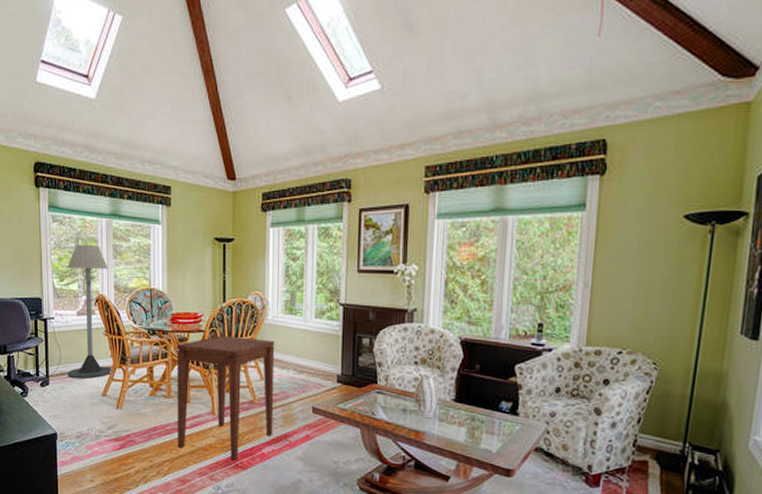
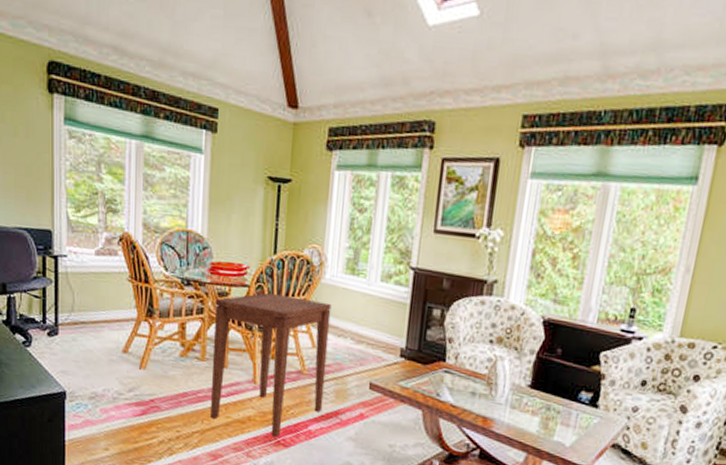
floor lamp: present [67,244,113,379] -> none [81,168,138,331]

